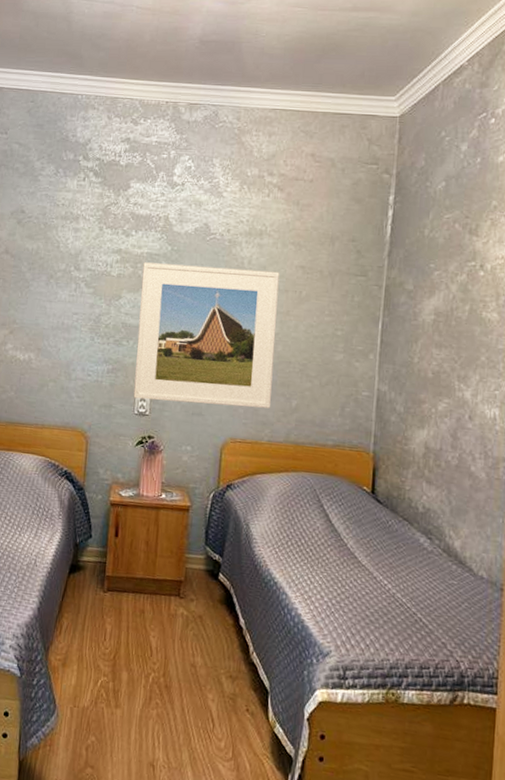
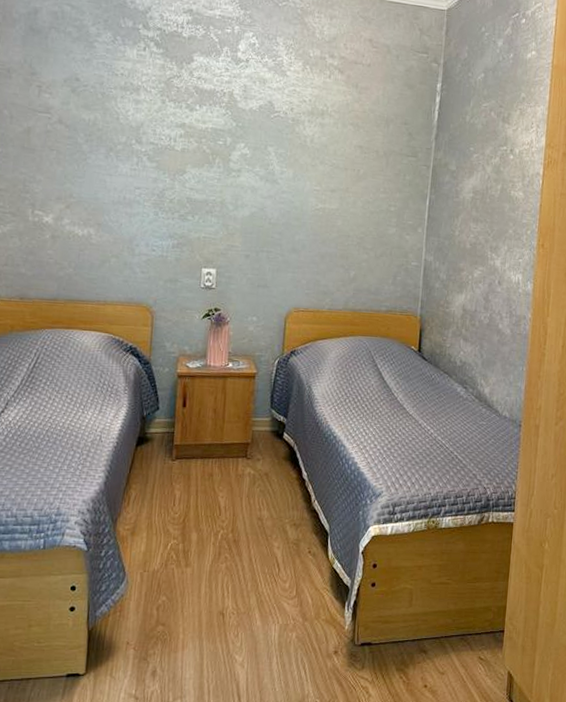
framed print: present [133,262,280,408] -> none [199,137,340,279]

